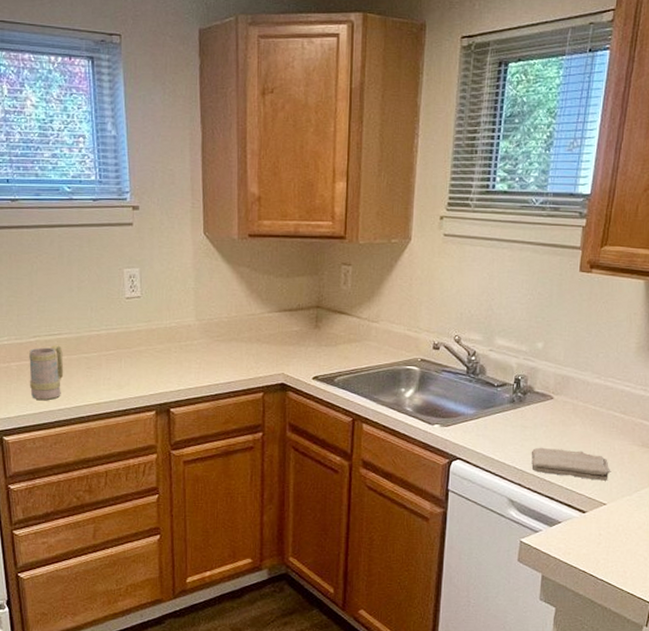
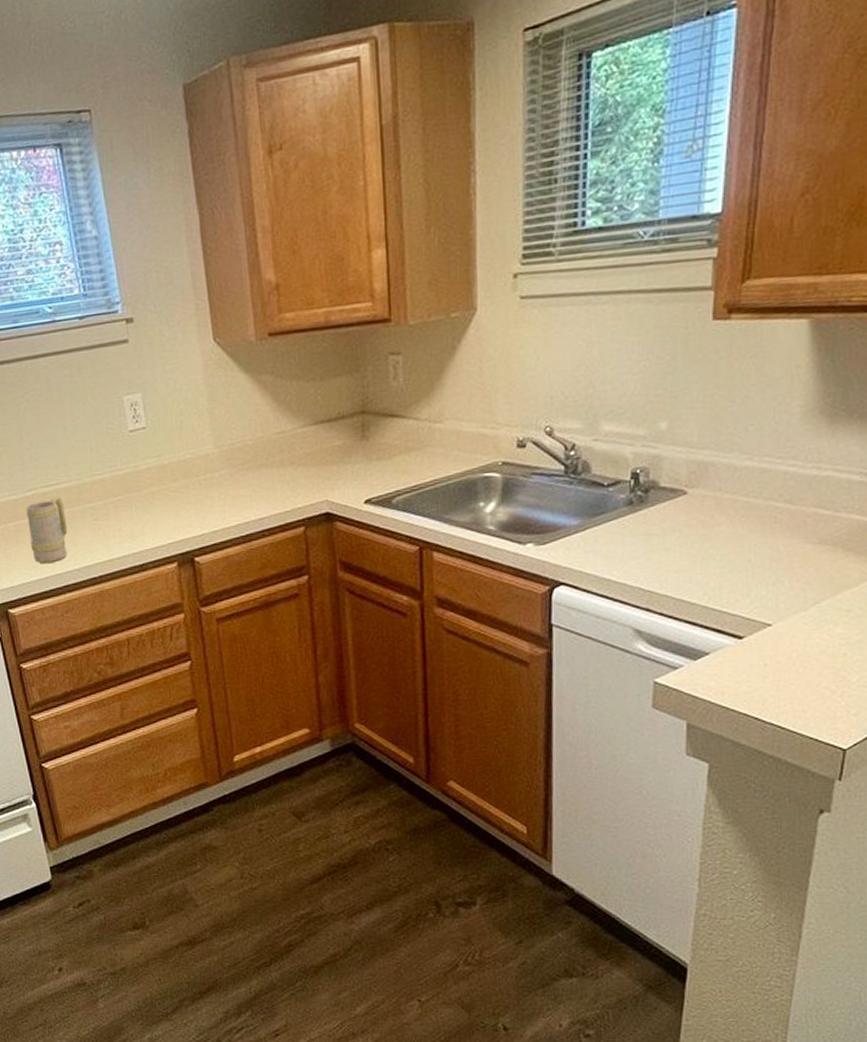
washcloth: present [531,447,611,481] -> none [660,558,776,595]

